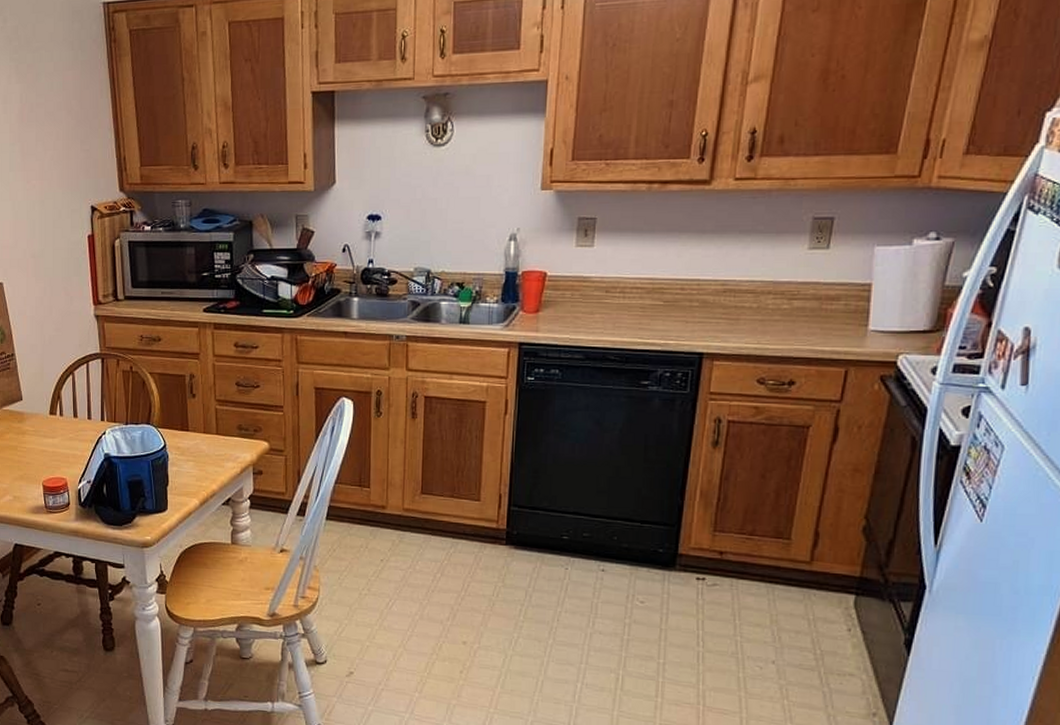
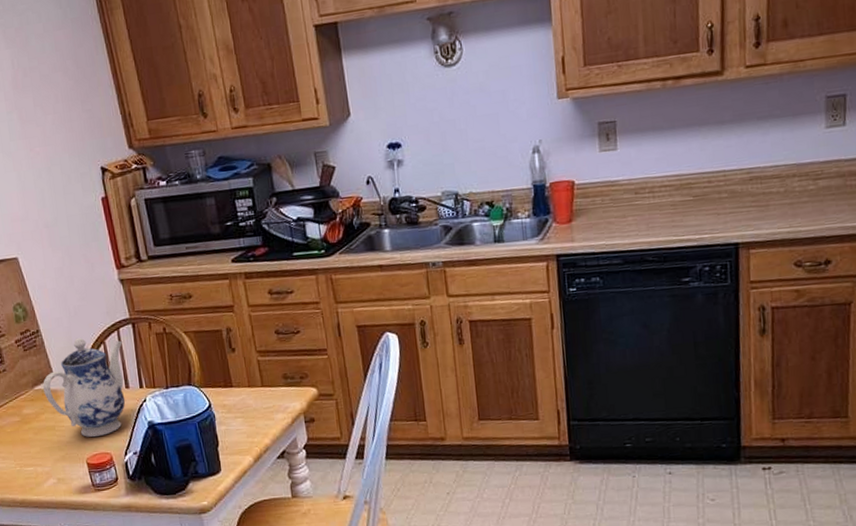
teapot: none [11,365,91,461] -> present [43,337,126,437]

